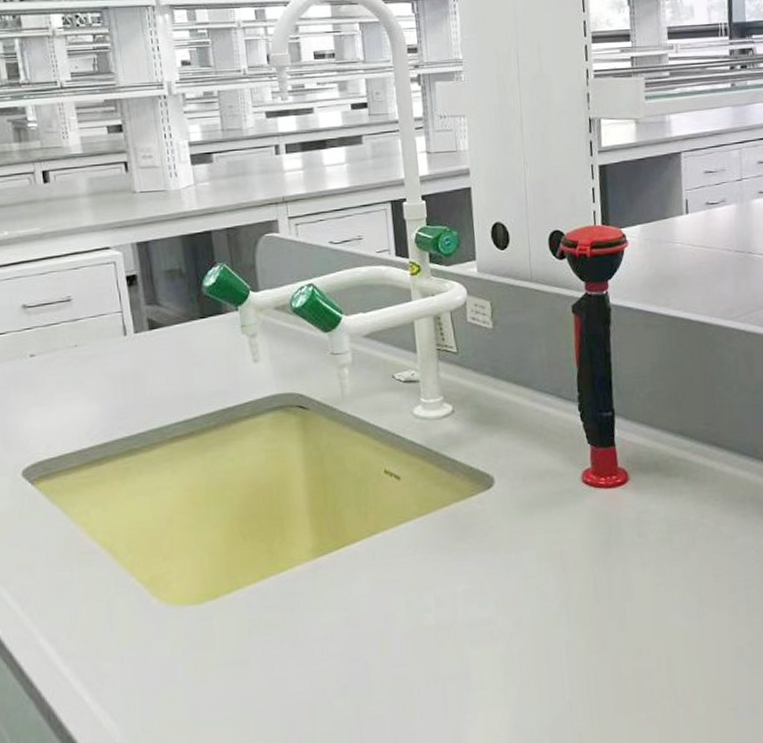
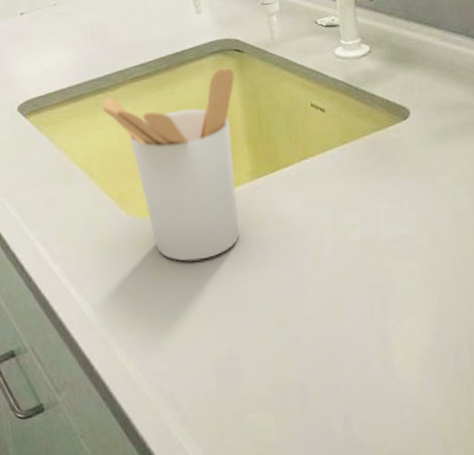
utensil holder: none [132,426,297,656] -> present [102,67,240,261]

